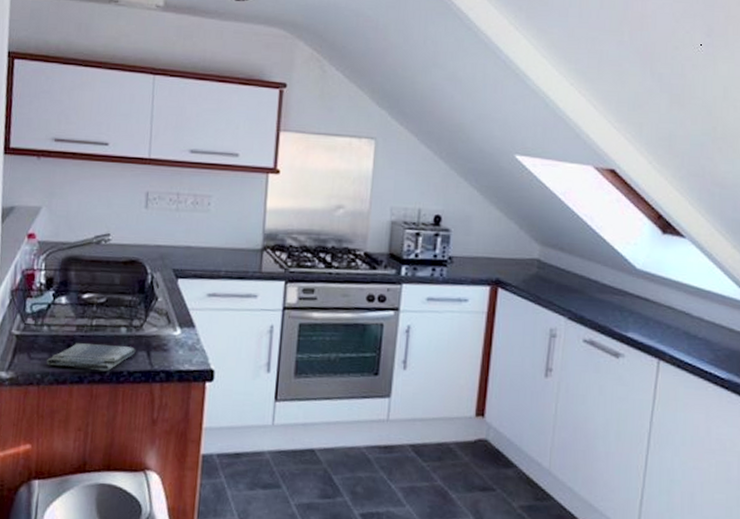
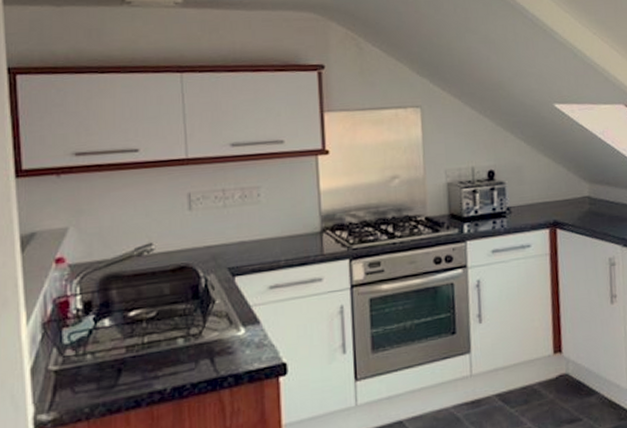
dish towel: present [46,343,136,372] -> none [94,357,198,396]

